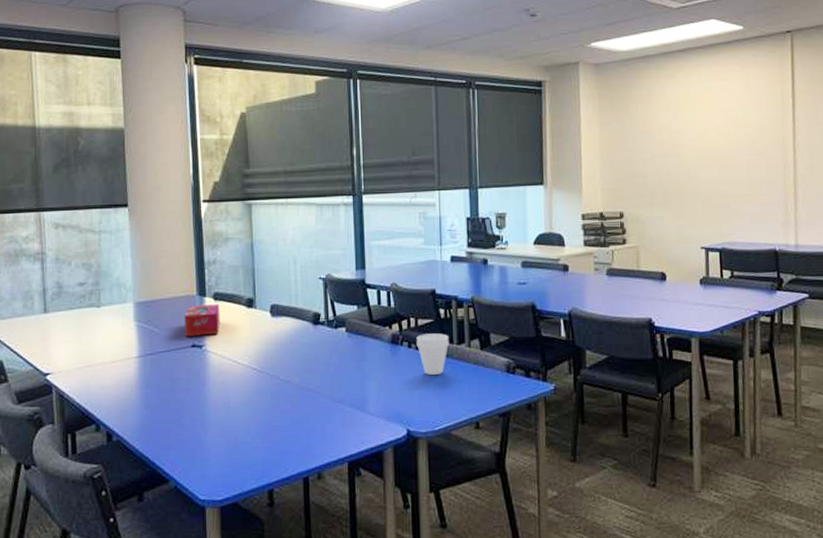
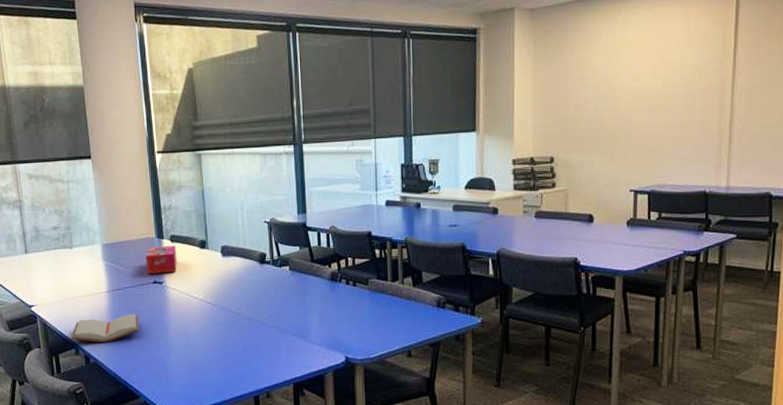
paperback book: none [92,382,173,416] -> present [71,313,139,342]
cup: present [416,333,450,375] -> none [353,271,384,309]

